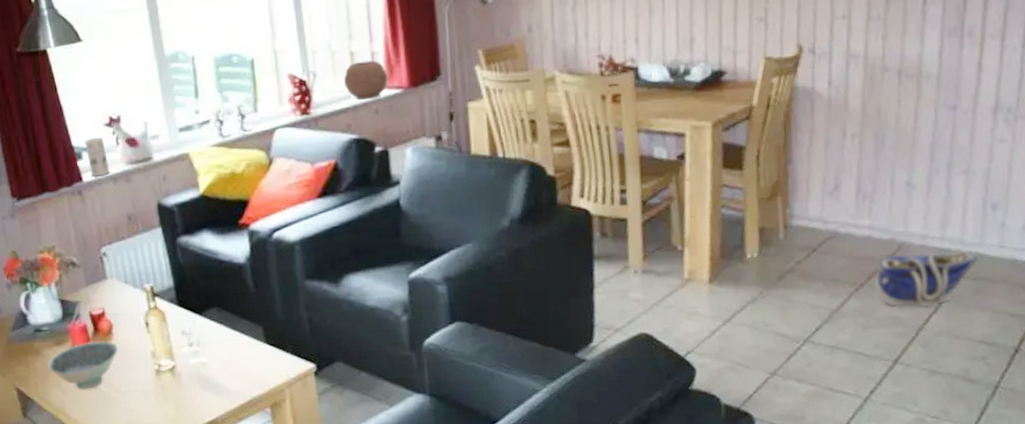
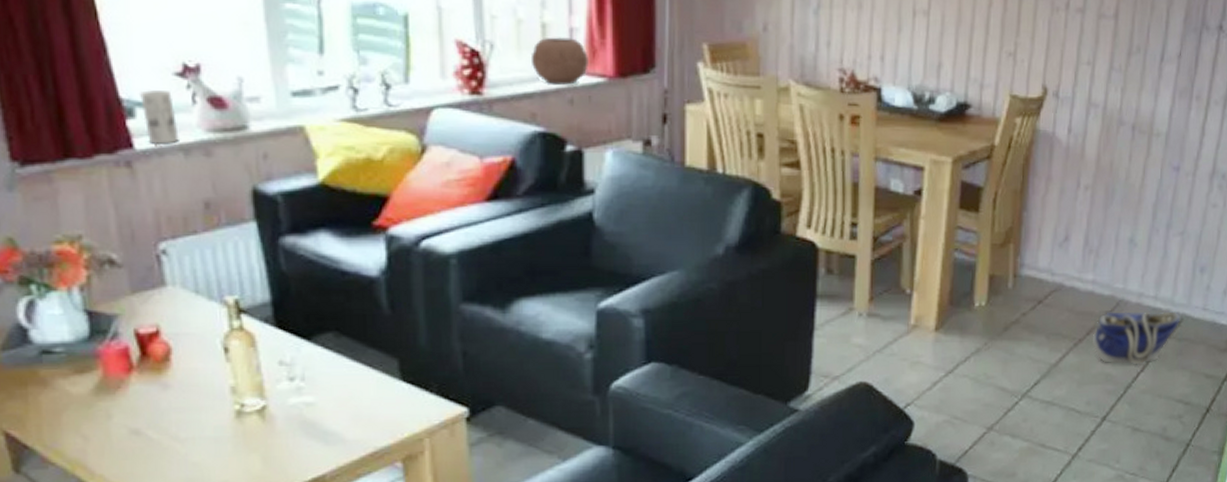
bowl: present [48,340,119,390] -> none [61,370,179,435]

